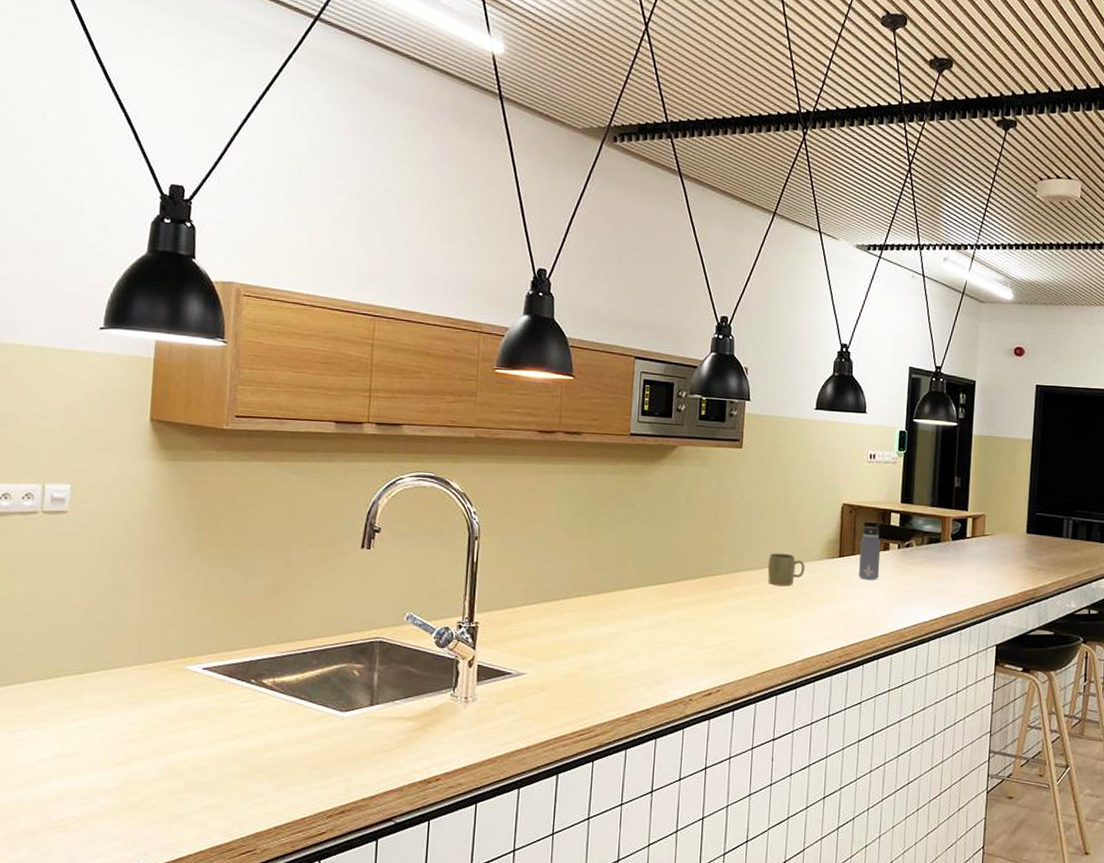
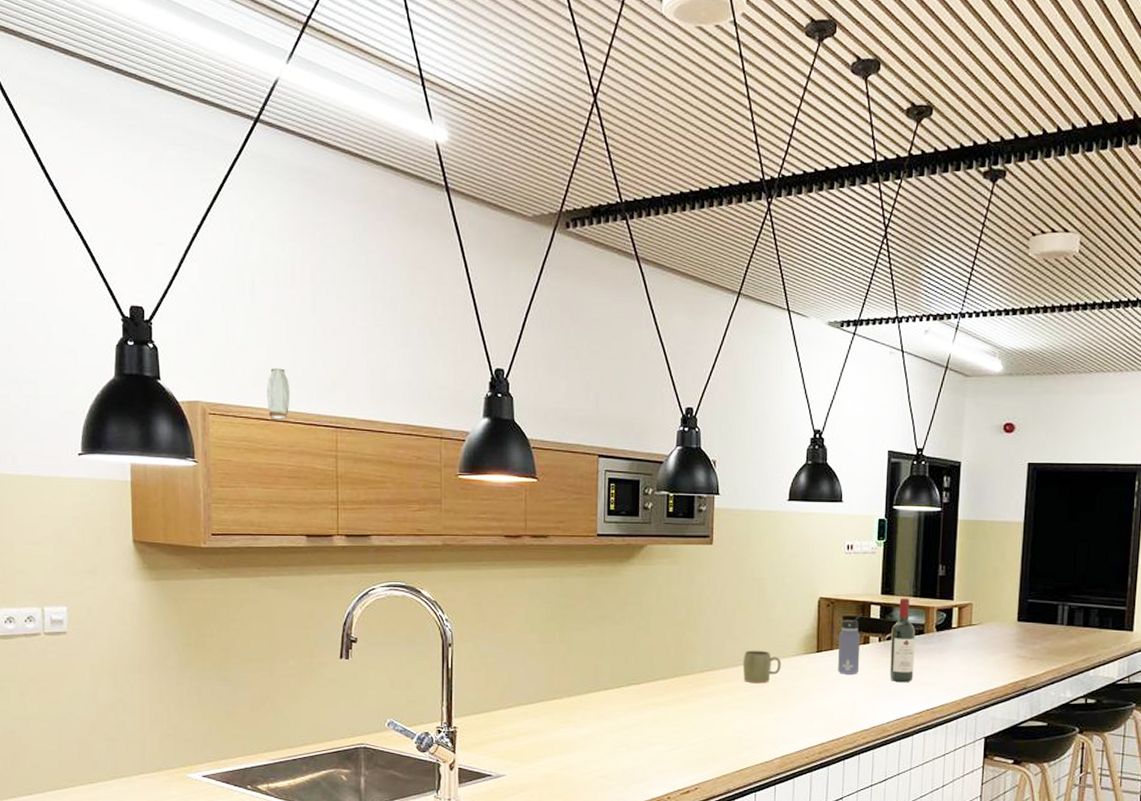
vase: none [304,254,330,307] -> present [266,368,290,421]
wine bottle: none [908,507,933,589] -> present [889,598,916,682]

